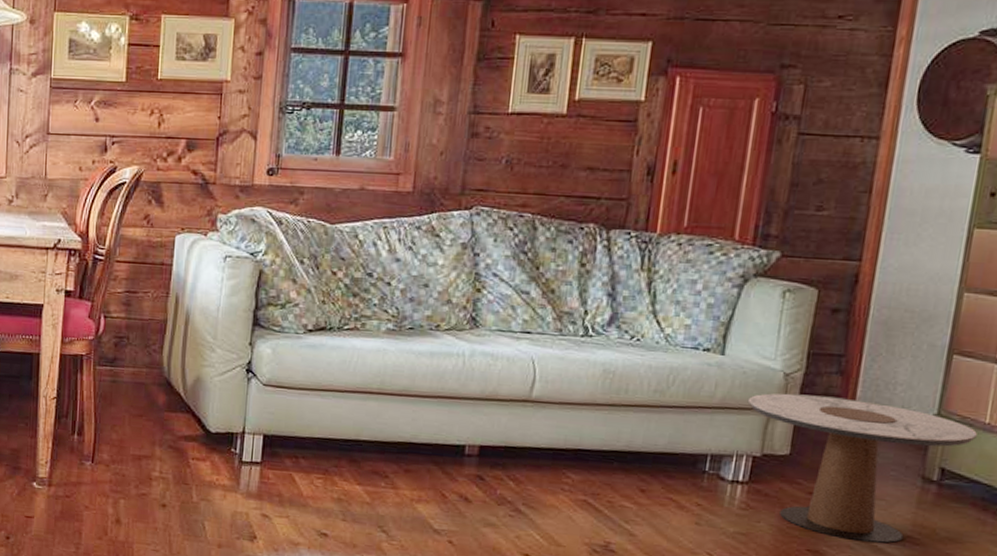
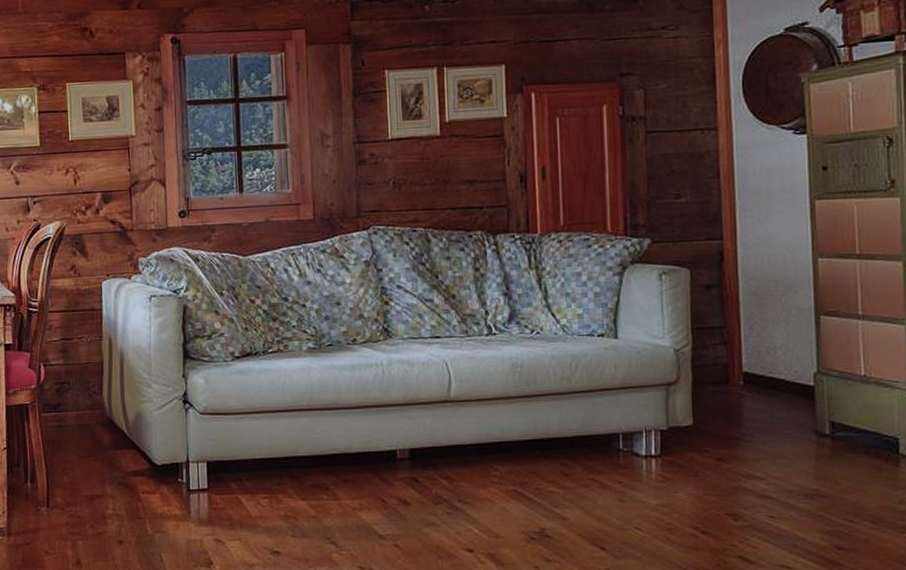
side table: present [747,393,977,544] -> none [646,366,856,501]

